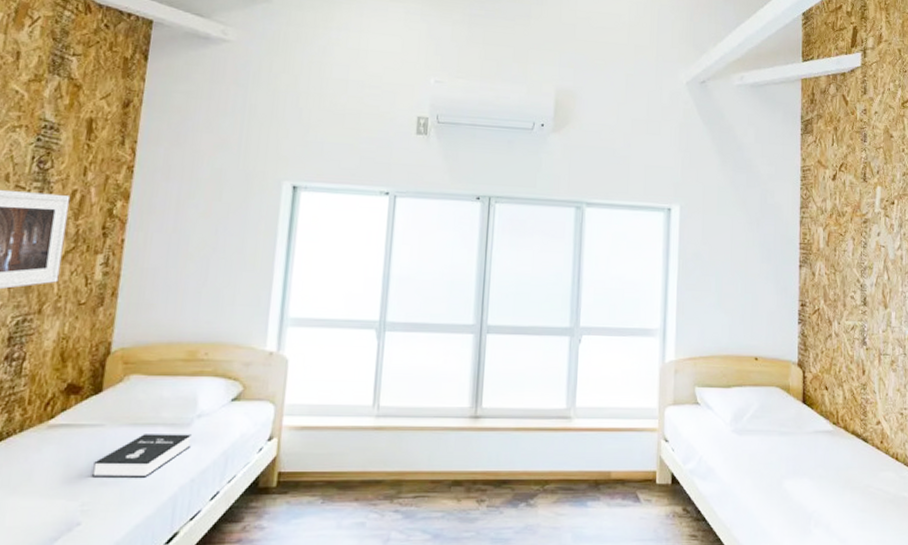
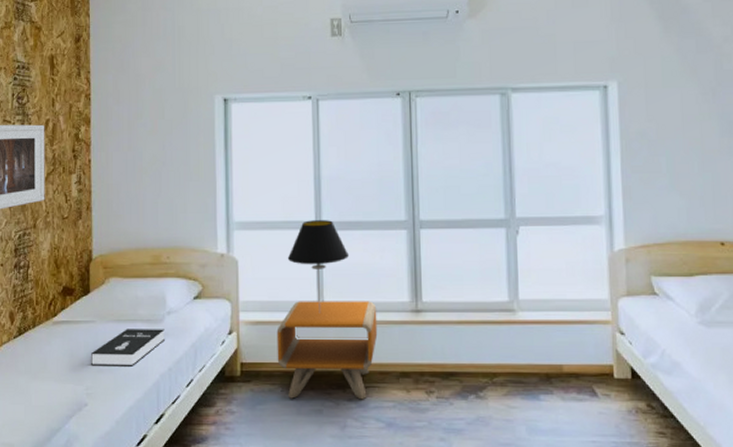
nightstand: none [321,405,435,511] -> present [276,301,378,400]
table lamp: none [344,320,412,418] -> present [287,220,350,313]

